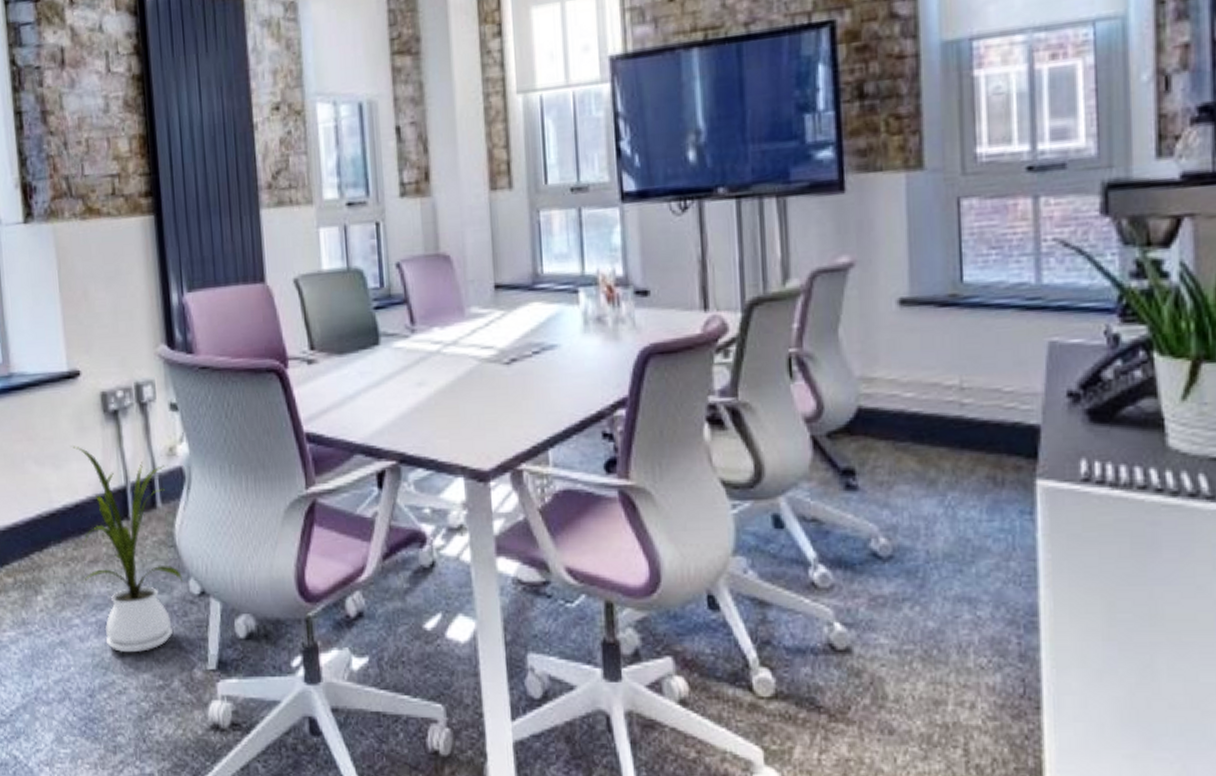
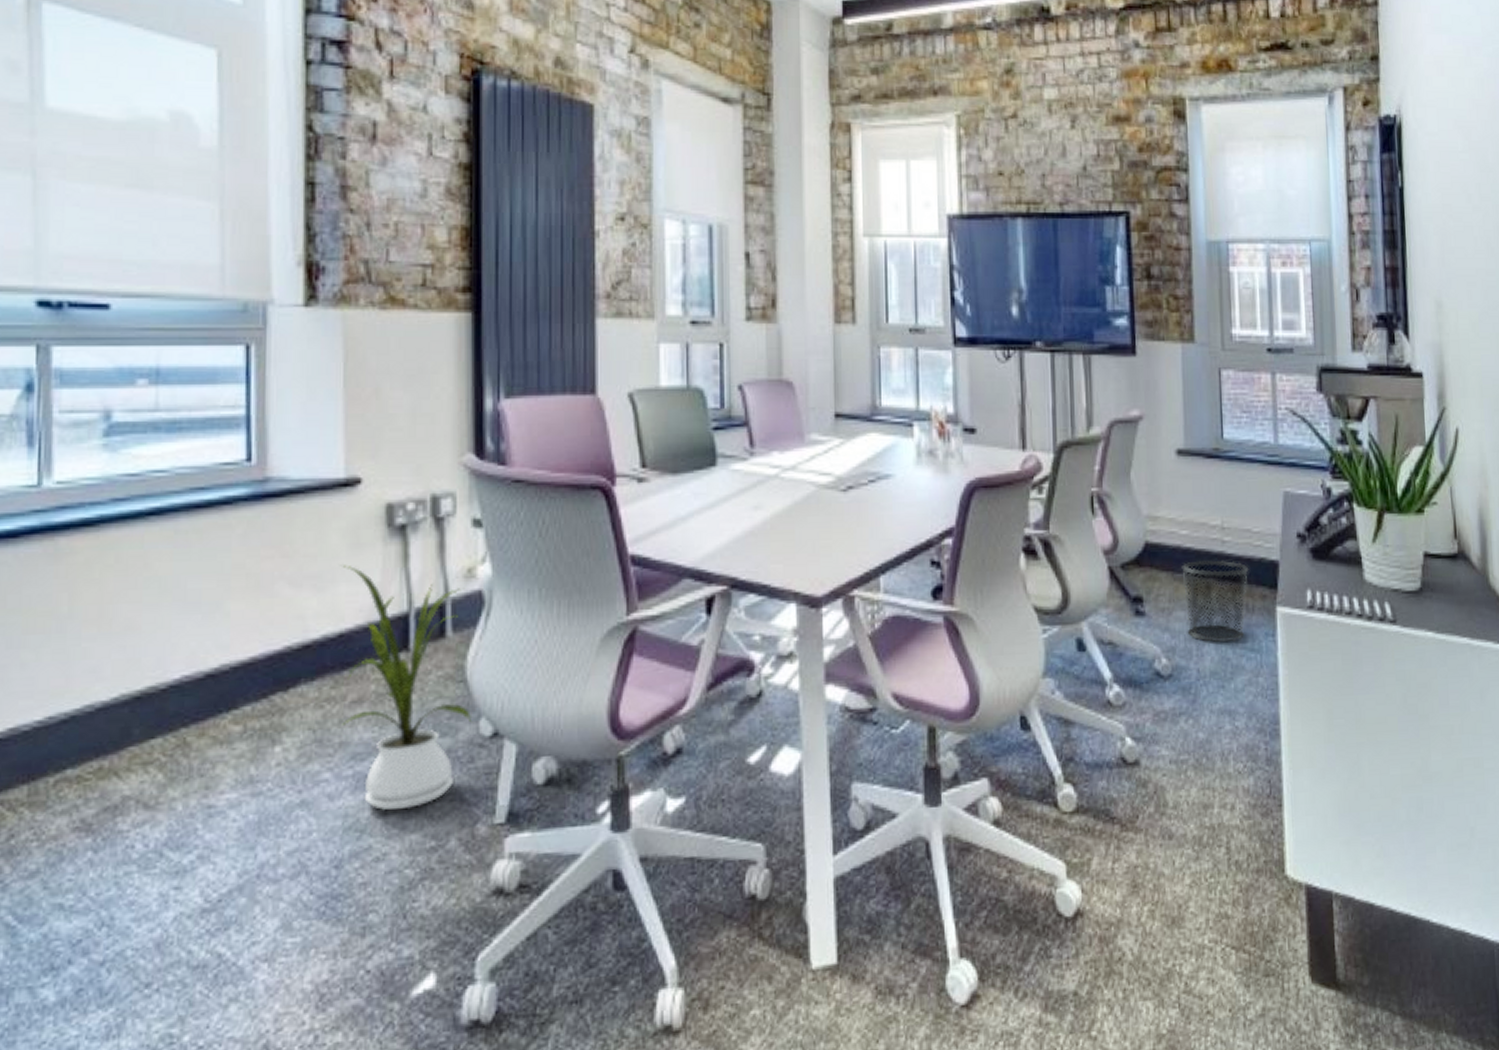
waste bin: none [905,425,998,521] -> present [1181,560,1249,643]

